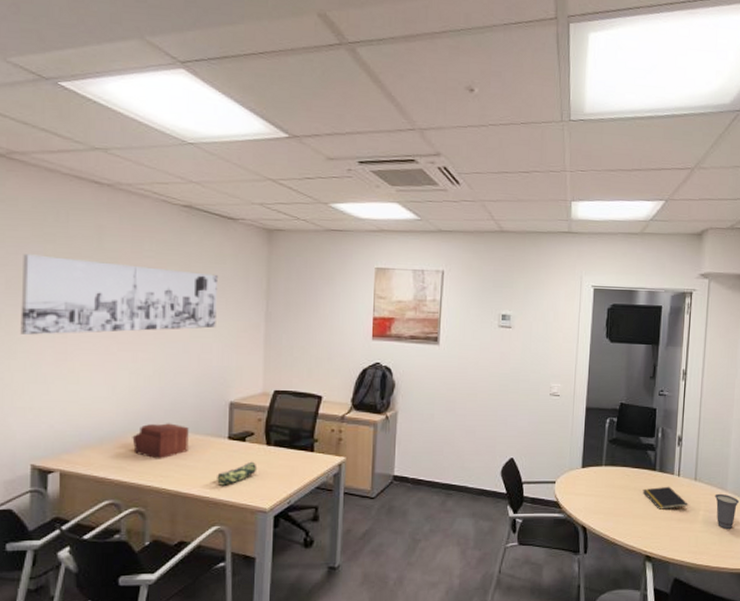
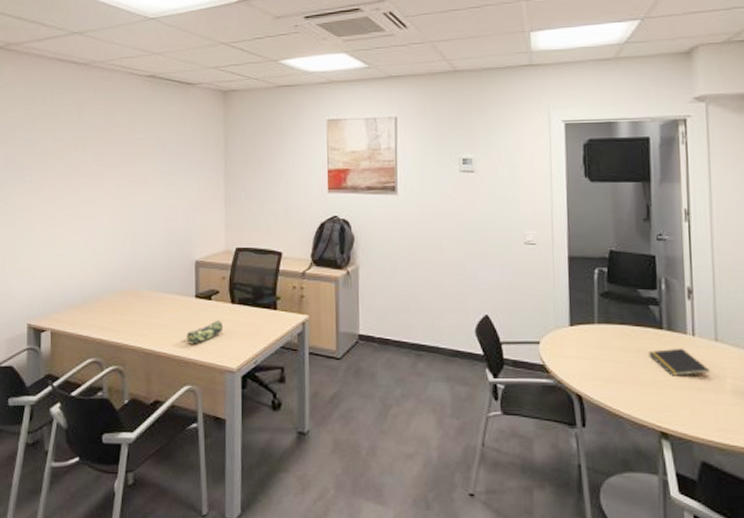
wall art: present [20,254,219,335] -> none [17,131,181,204]
sewing box: present [132,423,189,459] -> none [110,283,160,318]

